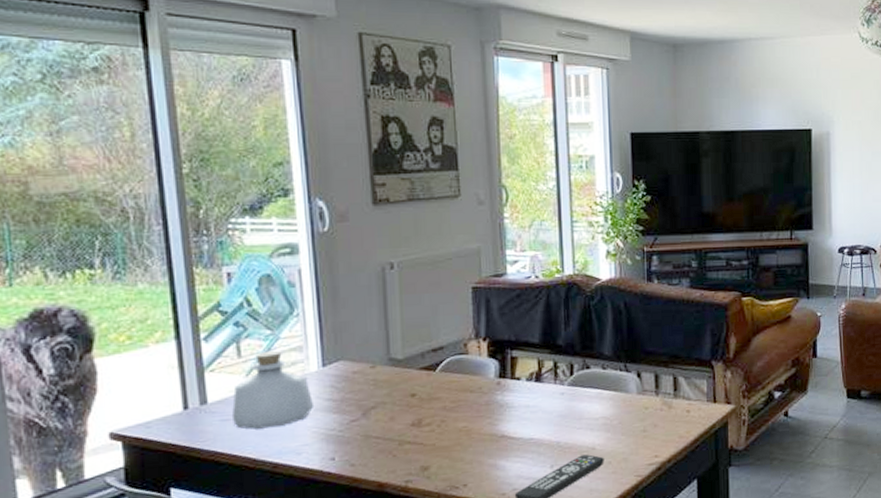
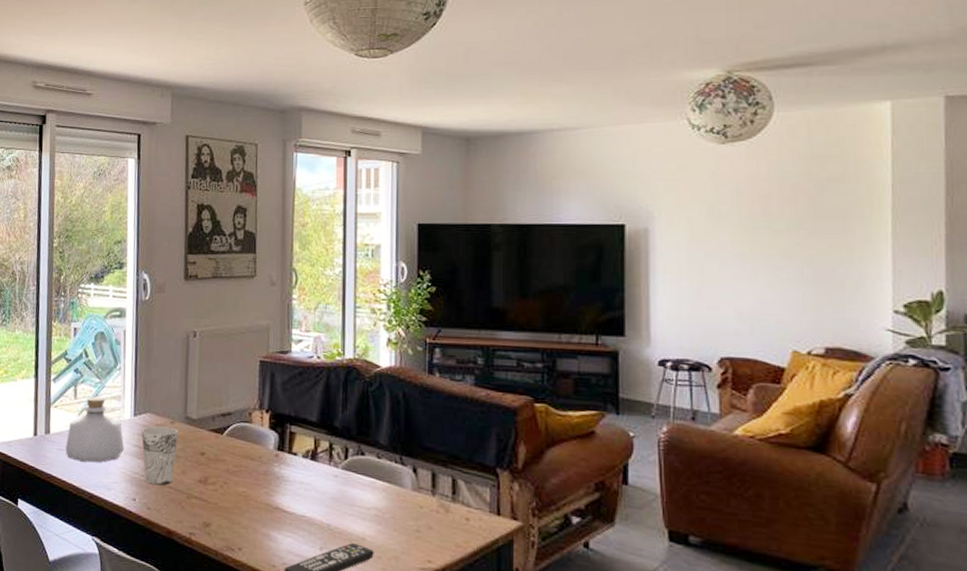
cup: none [335,372,382,439] -> present [141,426,178,486]

